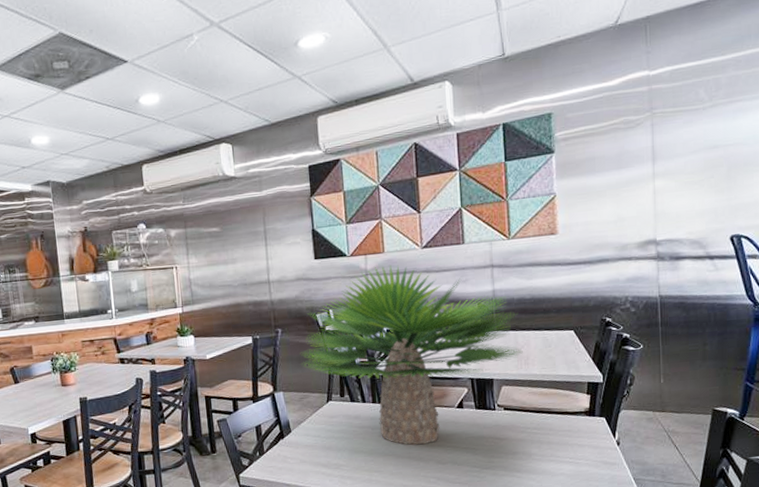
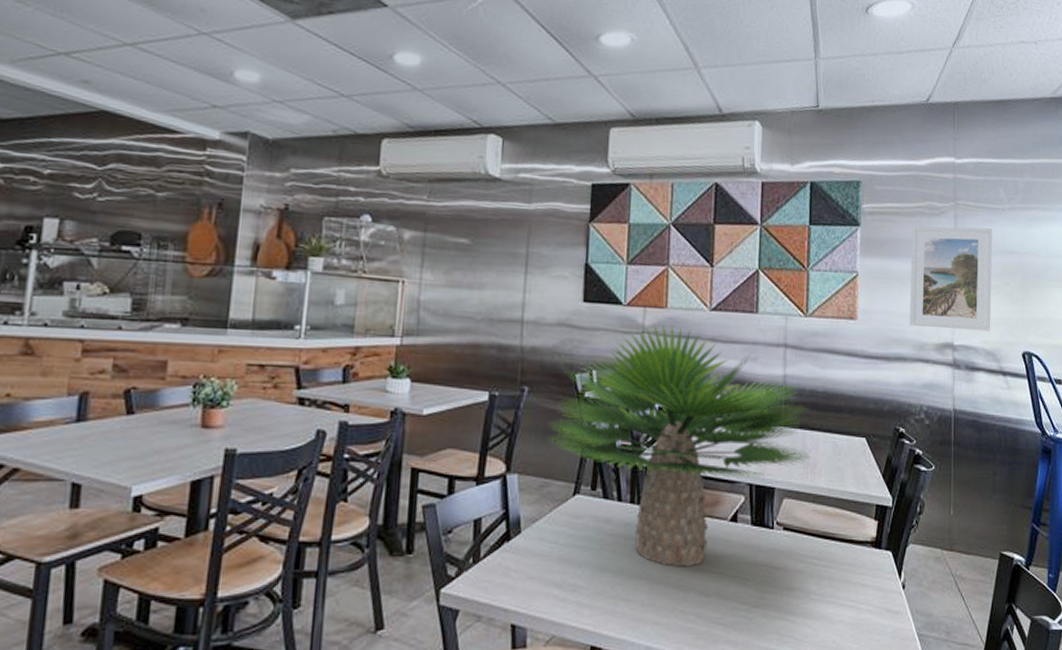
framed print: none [607,129,695,230] -> present [910,226,992,331]

